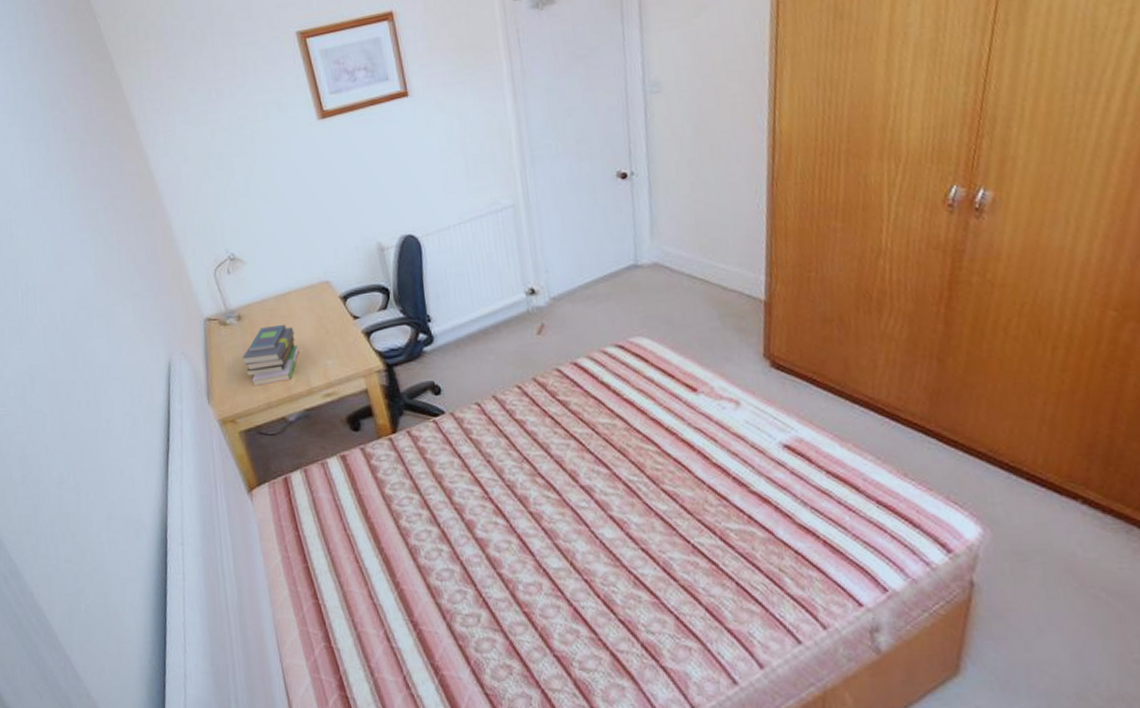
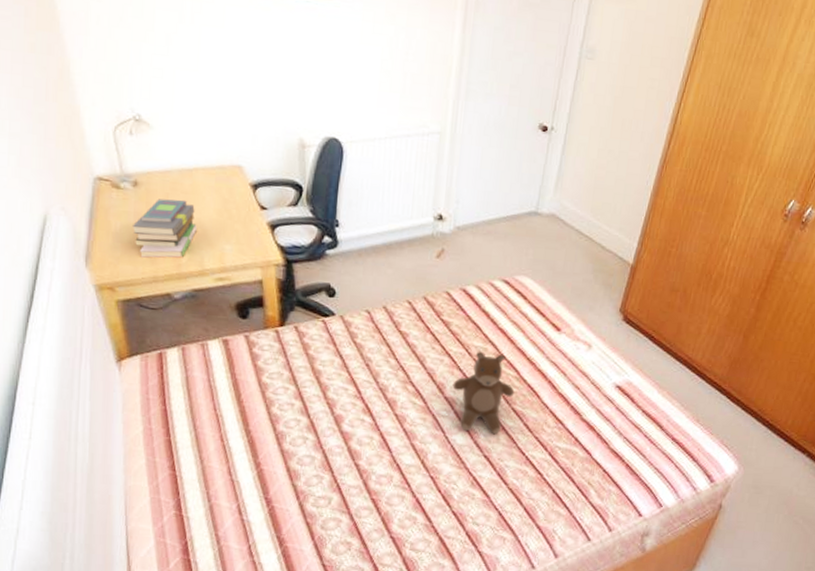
bear: none [586,428,660,523] -> present [452,351,515,435]

